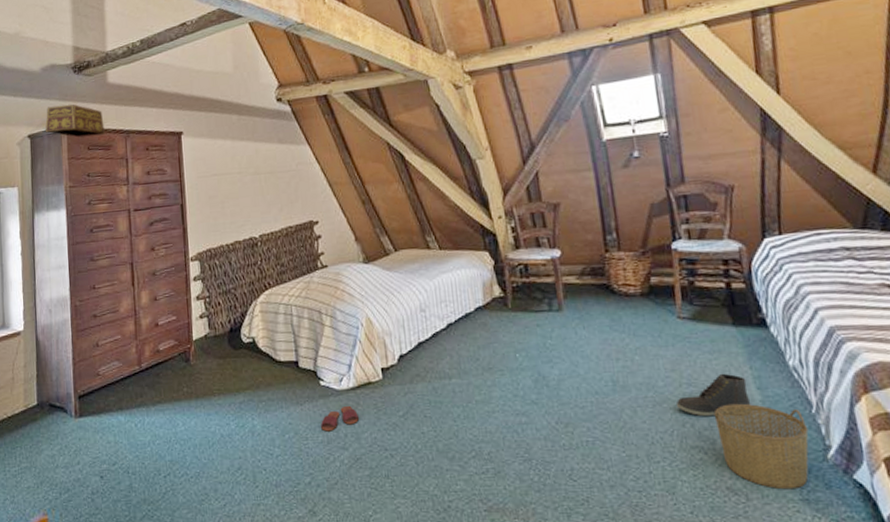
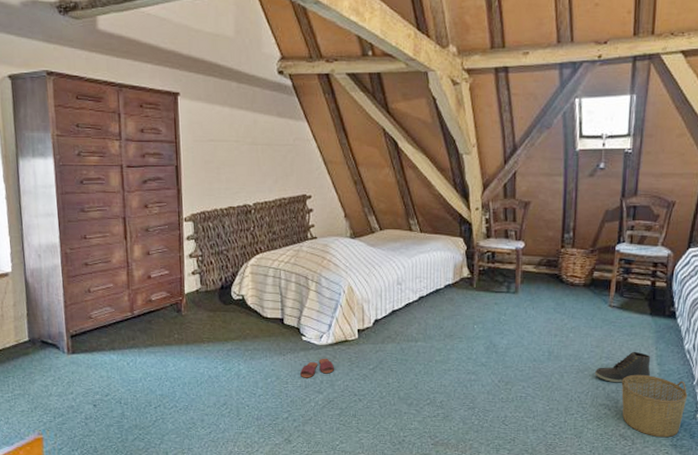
decorative box: present [45,104,105,138] -> none [28,47,95,85]

